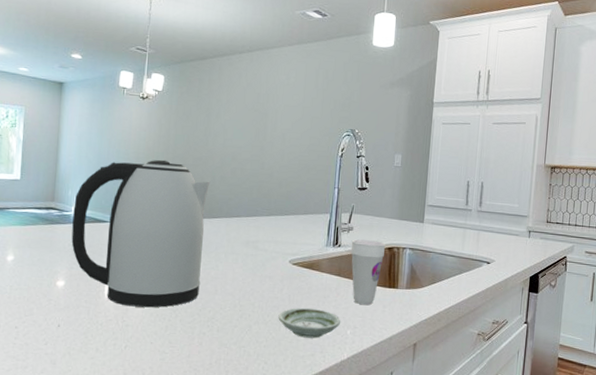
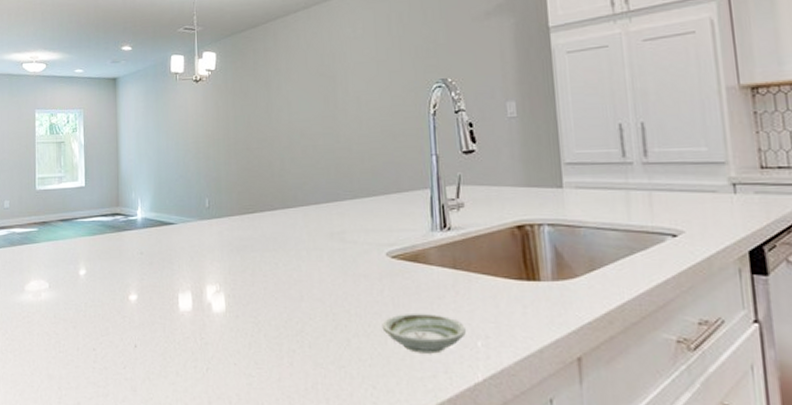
kettle: present [71,159,211,308] -> none [138,146,283,321]
cup: present [350,239,386,305] -> none [464,218,513,305]

